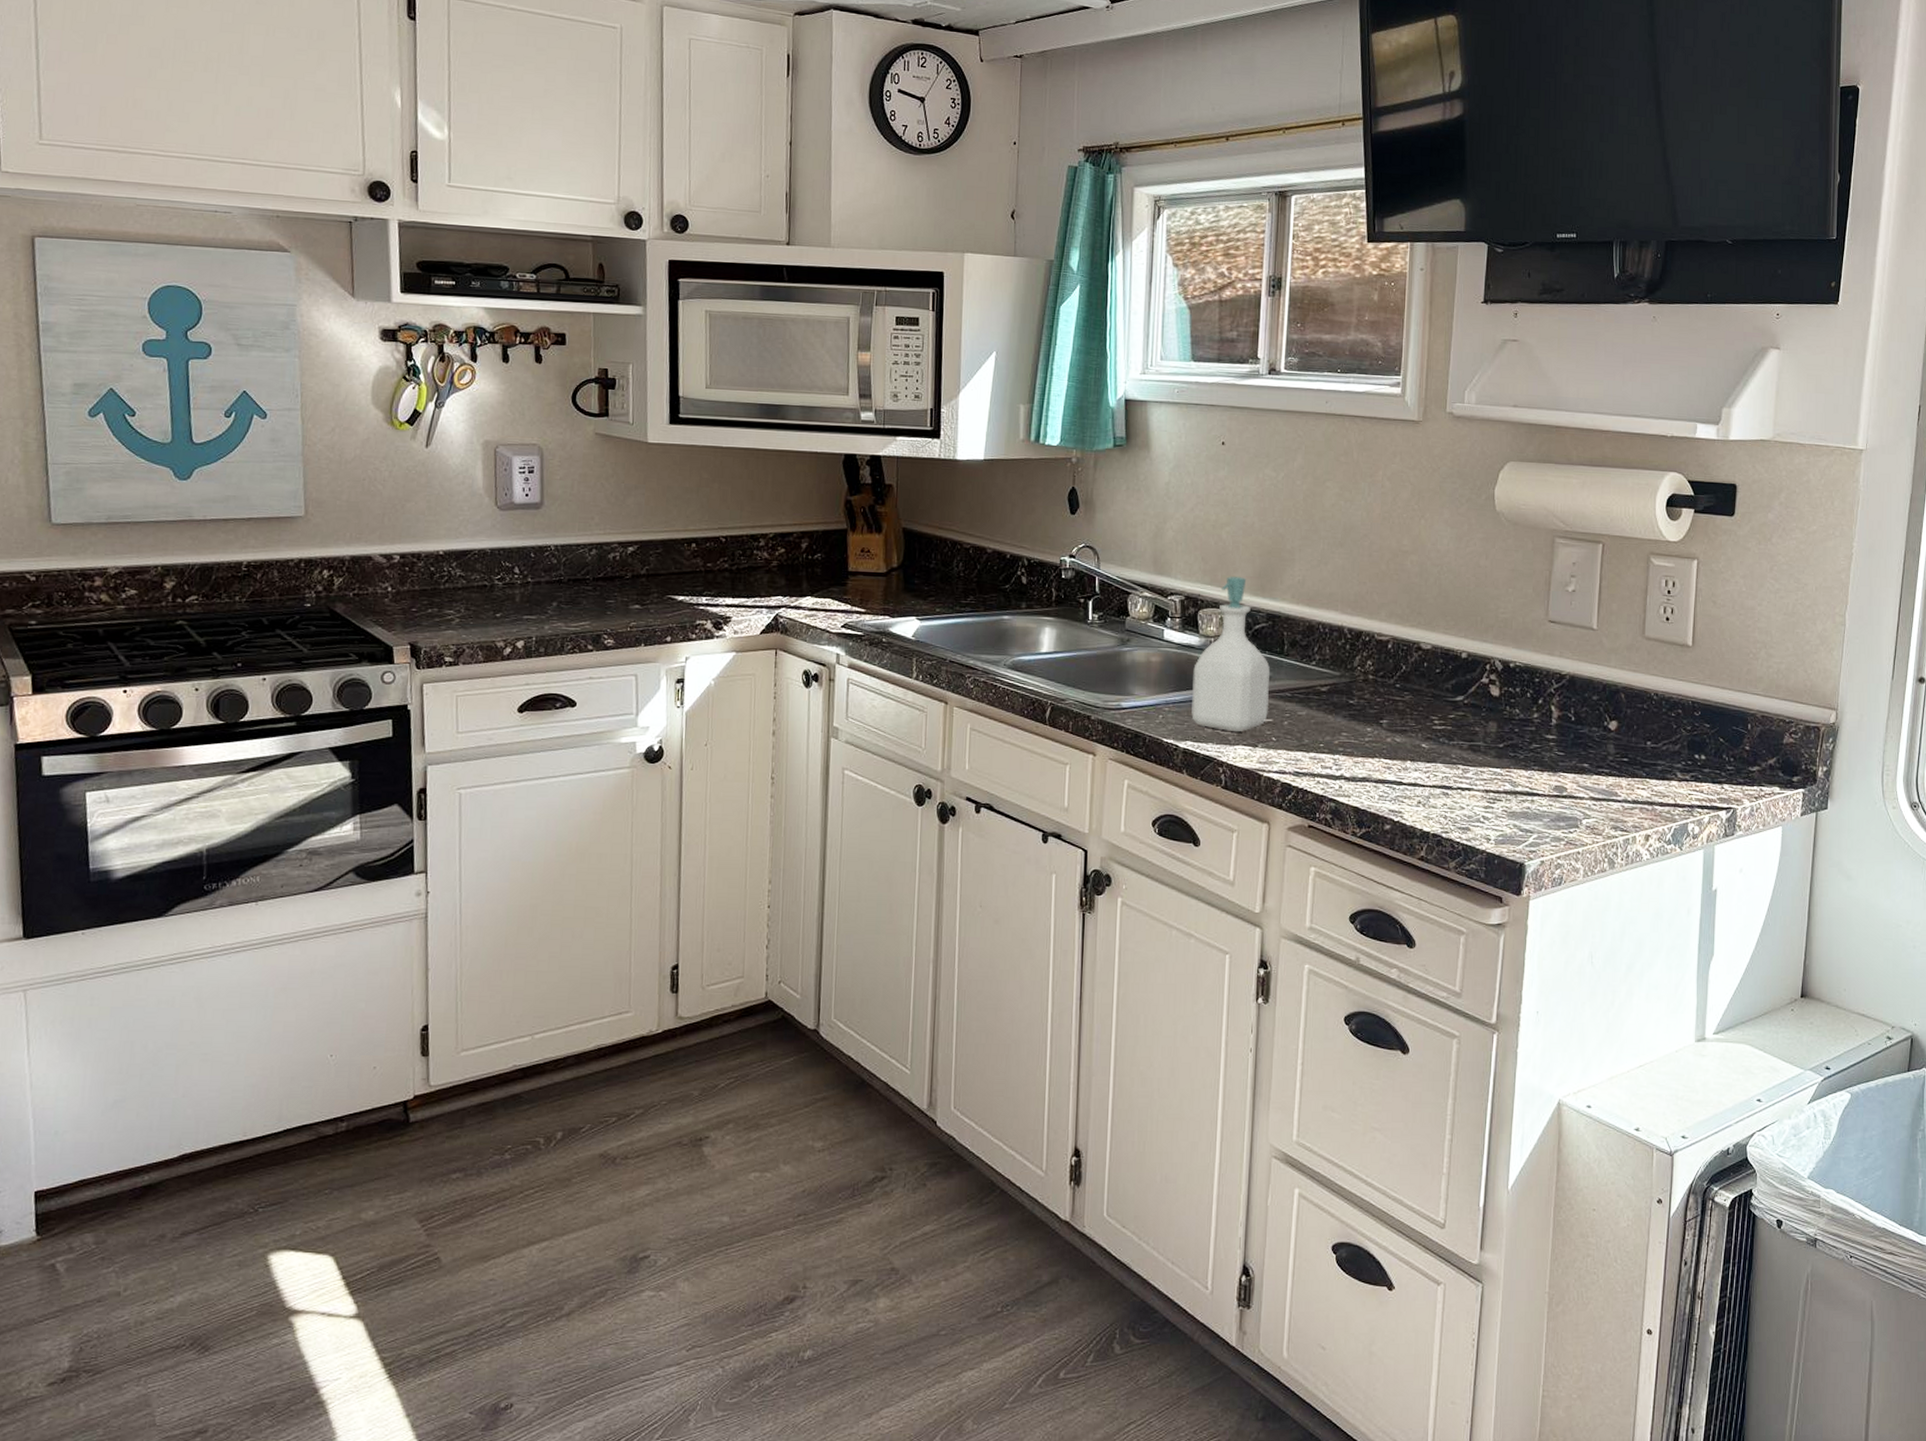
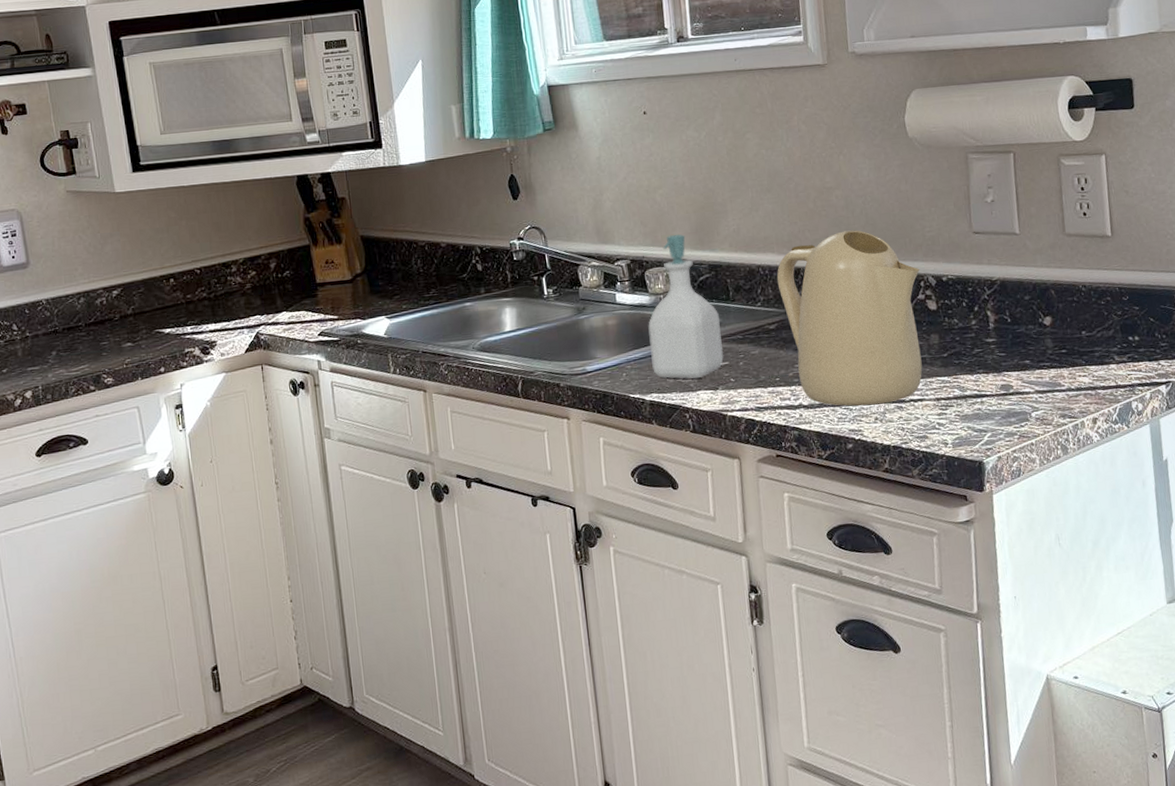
kettle: none [1336,599,1488,788] -> present [776,230,923,406]

